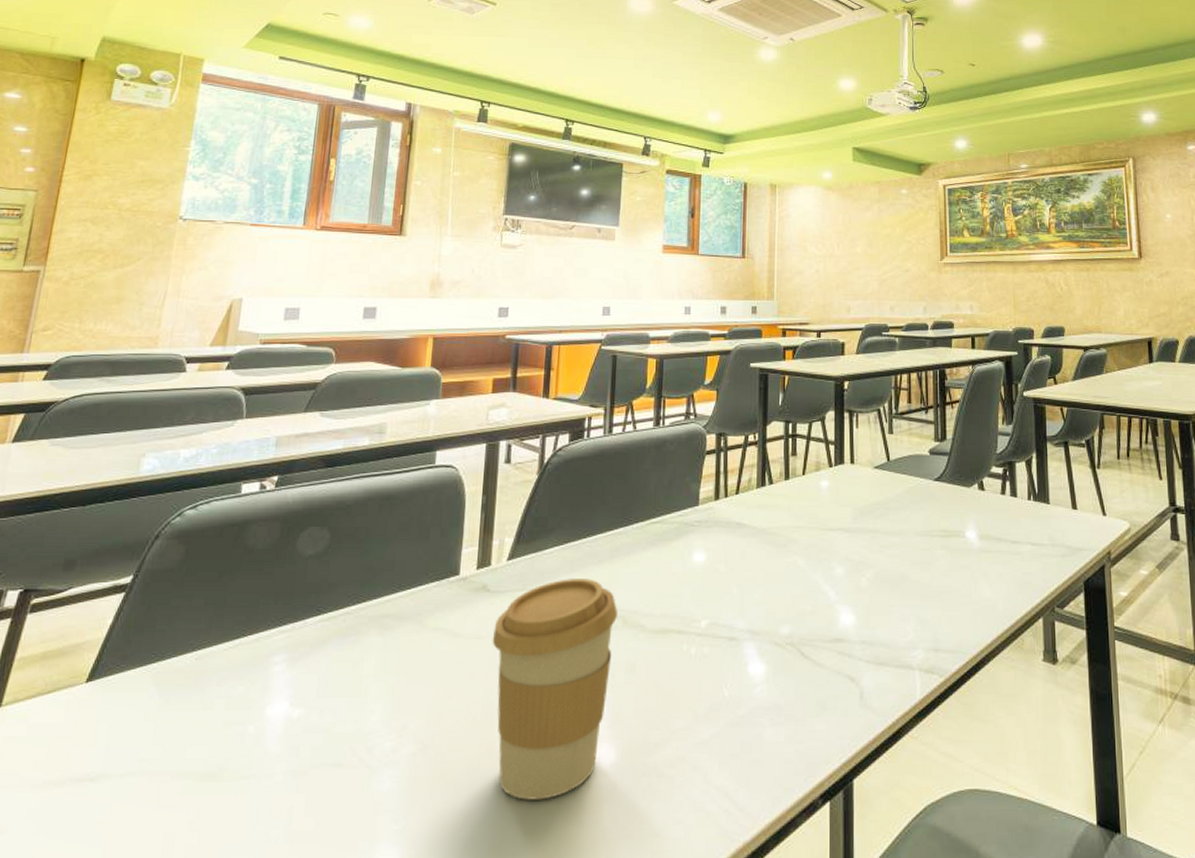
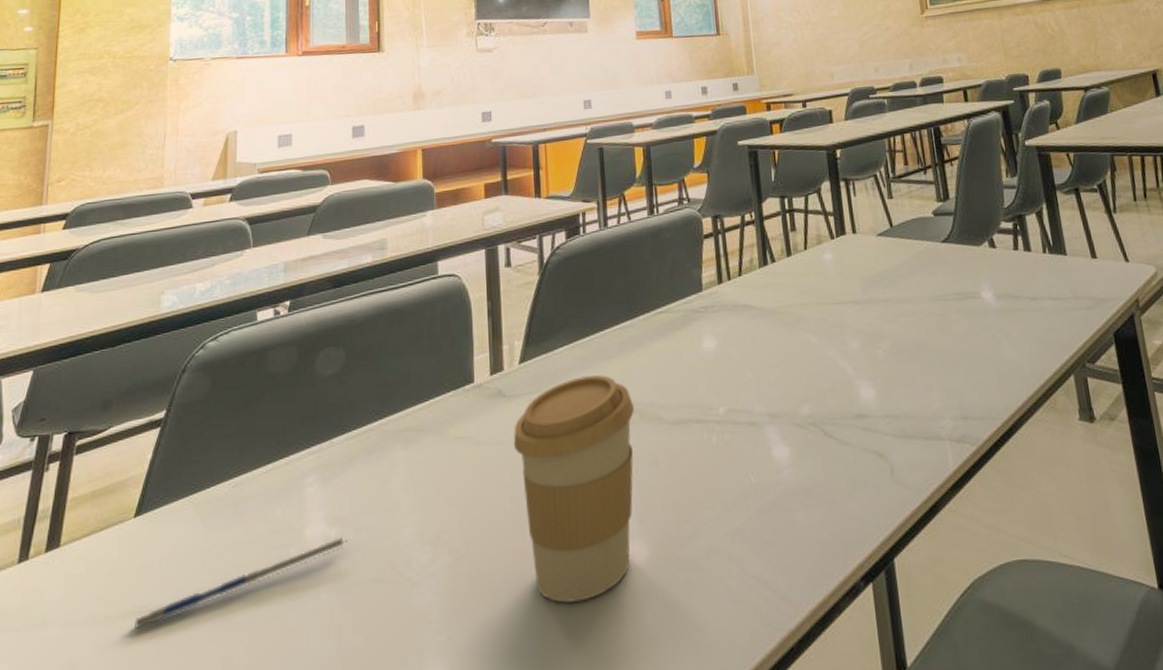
pen: none [71,719,311,799] -> present [133,537,348,632]

